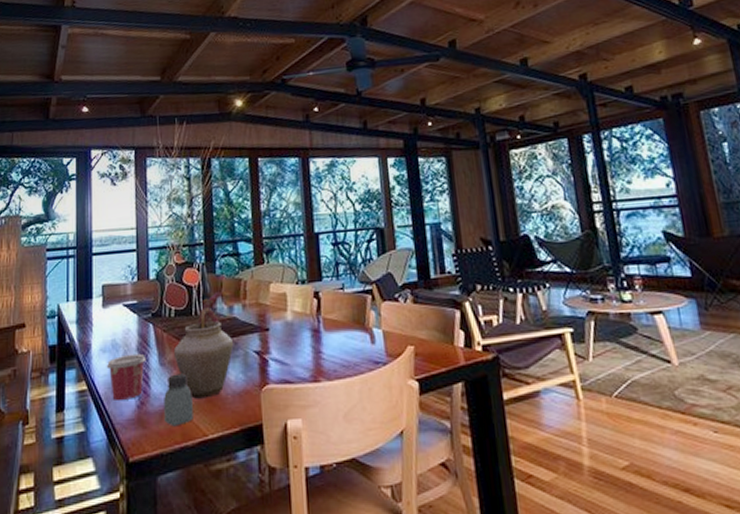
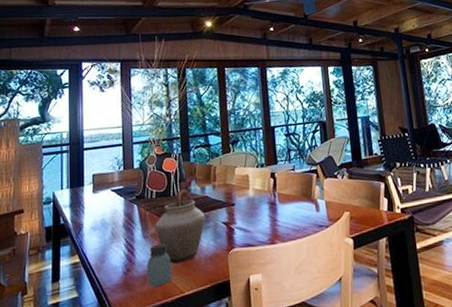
cup: present [106,353,147,400] -> none [96,229,132,269]

